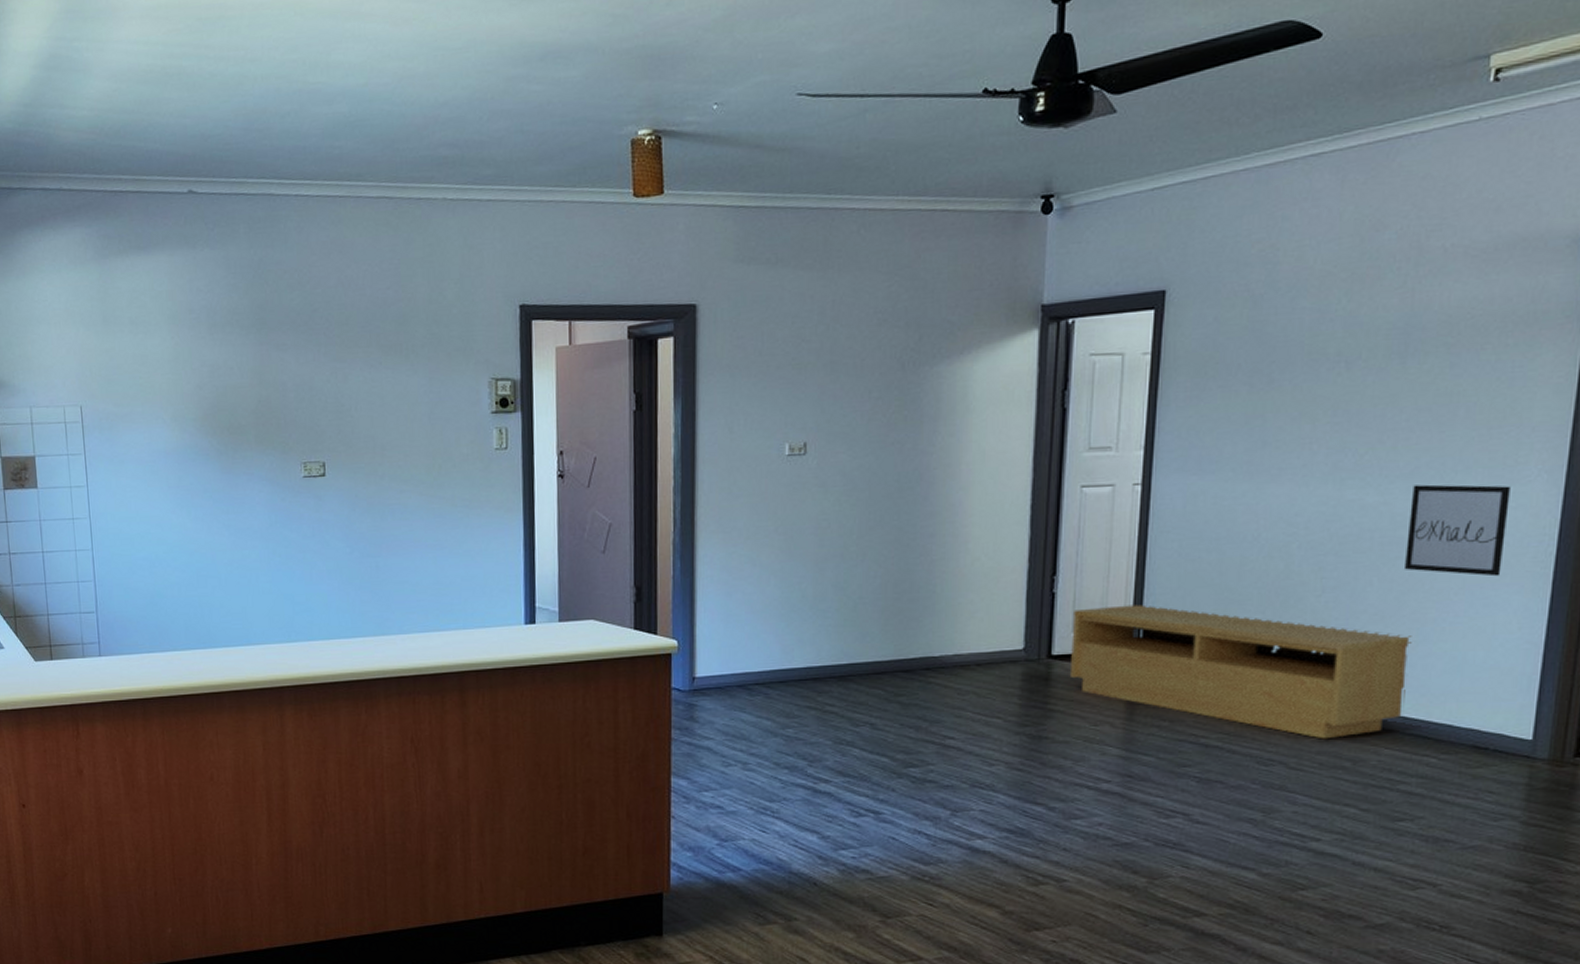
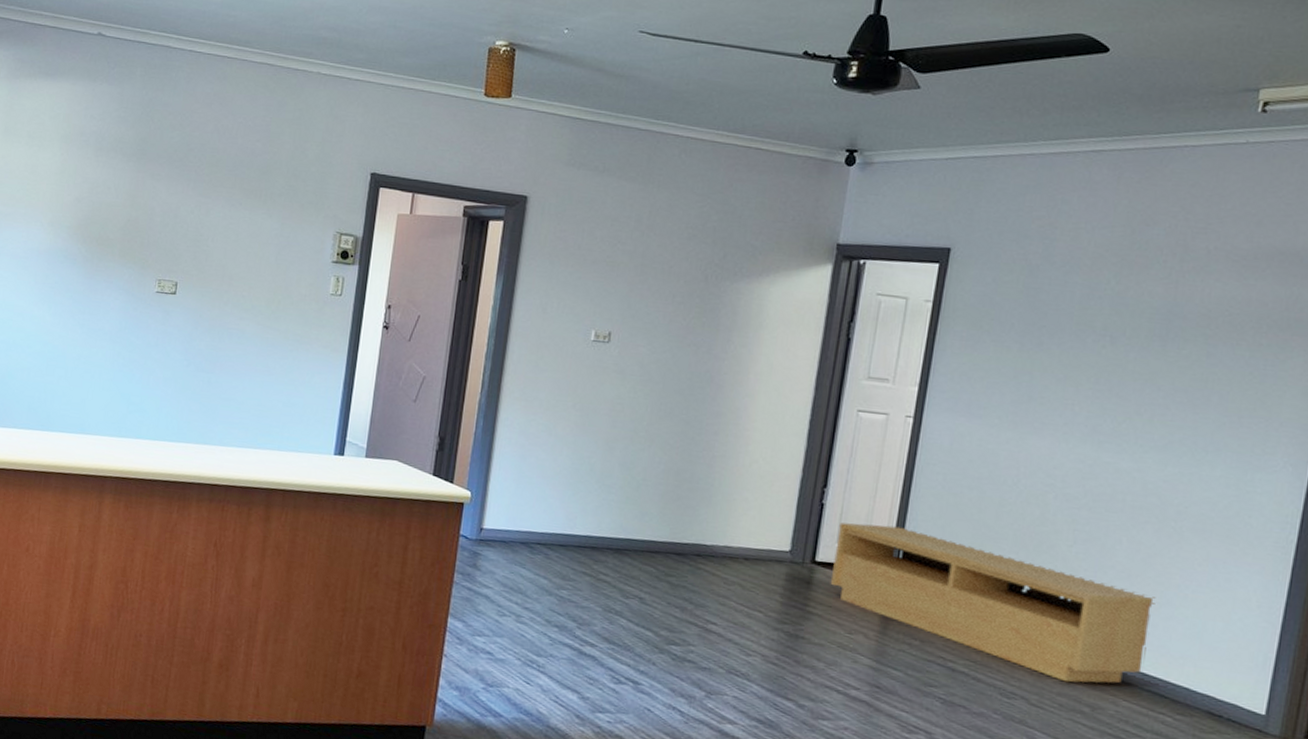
wall art: present [1405,484,1511,577] -> none [1153,458,1257,555]

